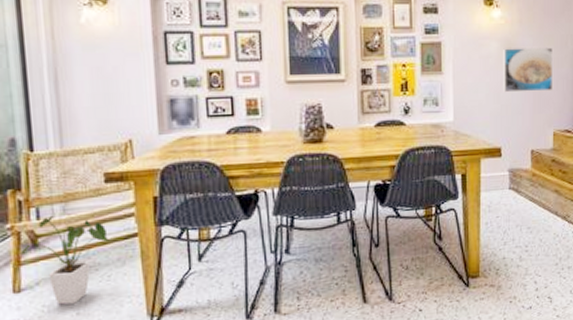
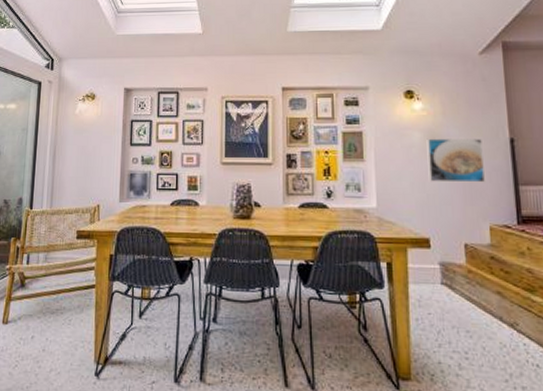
house plant: present [20,216,110,305] -> none [12,262,75,341]

